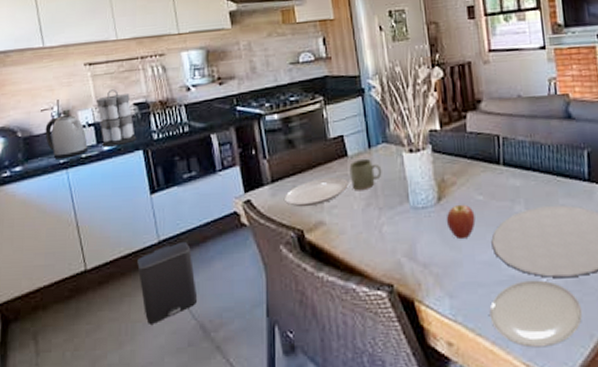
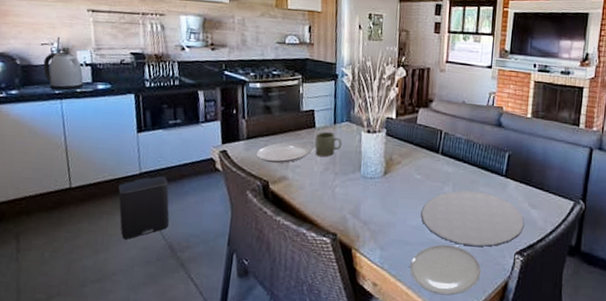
spice rack: present [97,89,137,147] -> none [95,37,130,87]
fruit: present [446,204,476,238] -> none [388,179,412,206]

